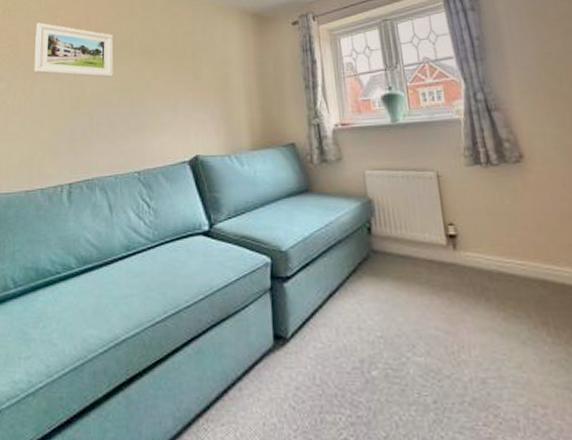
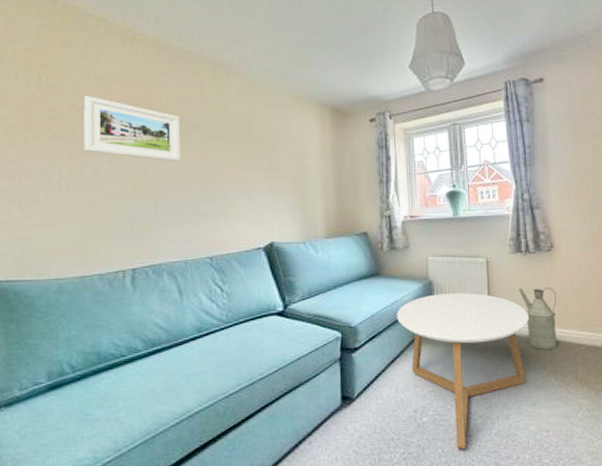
coffee table: none [333,214,505,421] -> present [397,292,529,450]
watering can: none [482,209,545,293] -> present [519,287,558,351]

